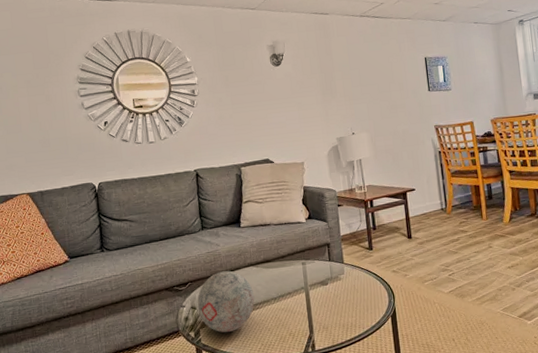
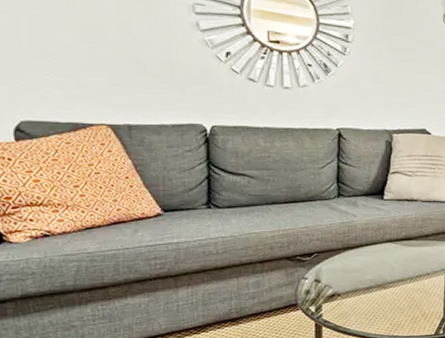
decorative ball: present [197,270,255,333] -> none [322,245,390,310]

